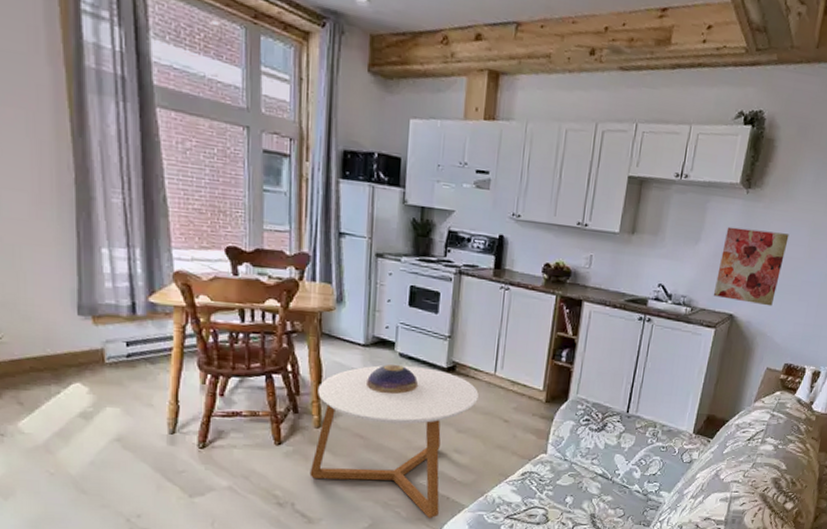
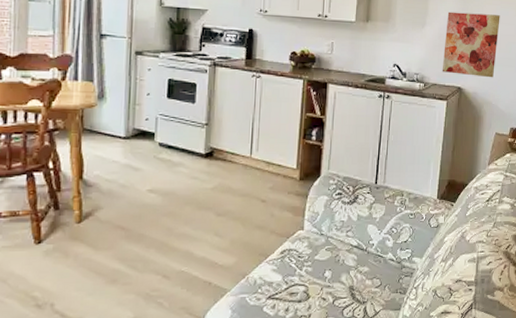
coffee table: present [309,365,479,519] -> none [70,155,236,307]
decorative bowl: present [365,364,419,395] -> none [126,154,178,184]

